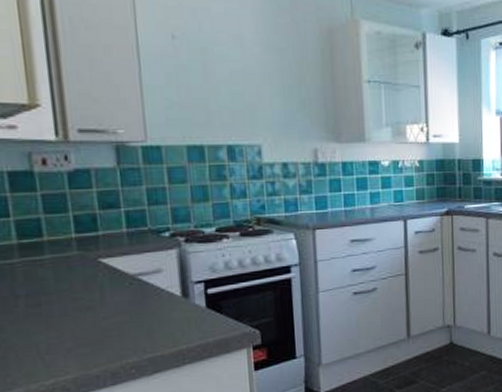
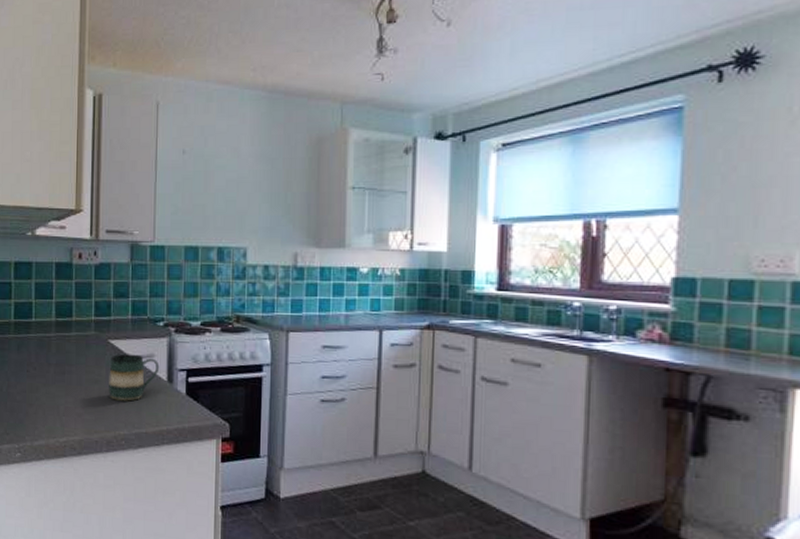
mug: none [104,271,171,327] -> present [109,354,160,401]

